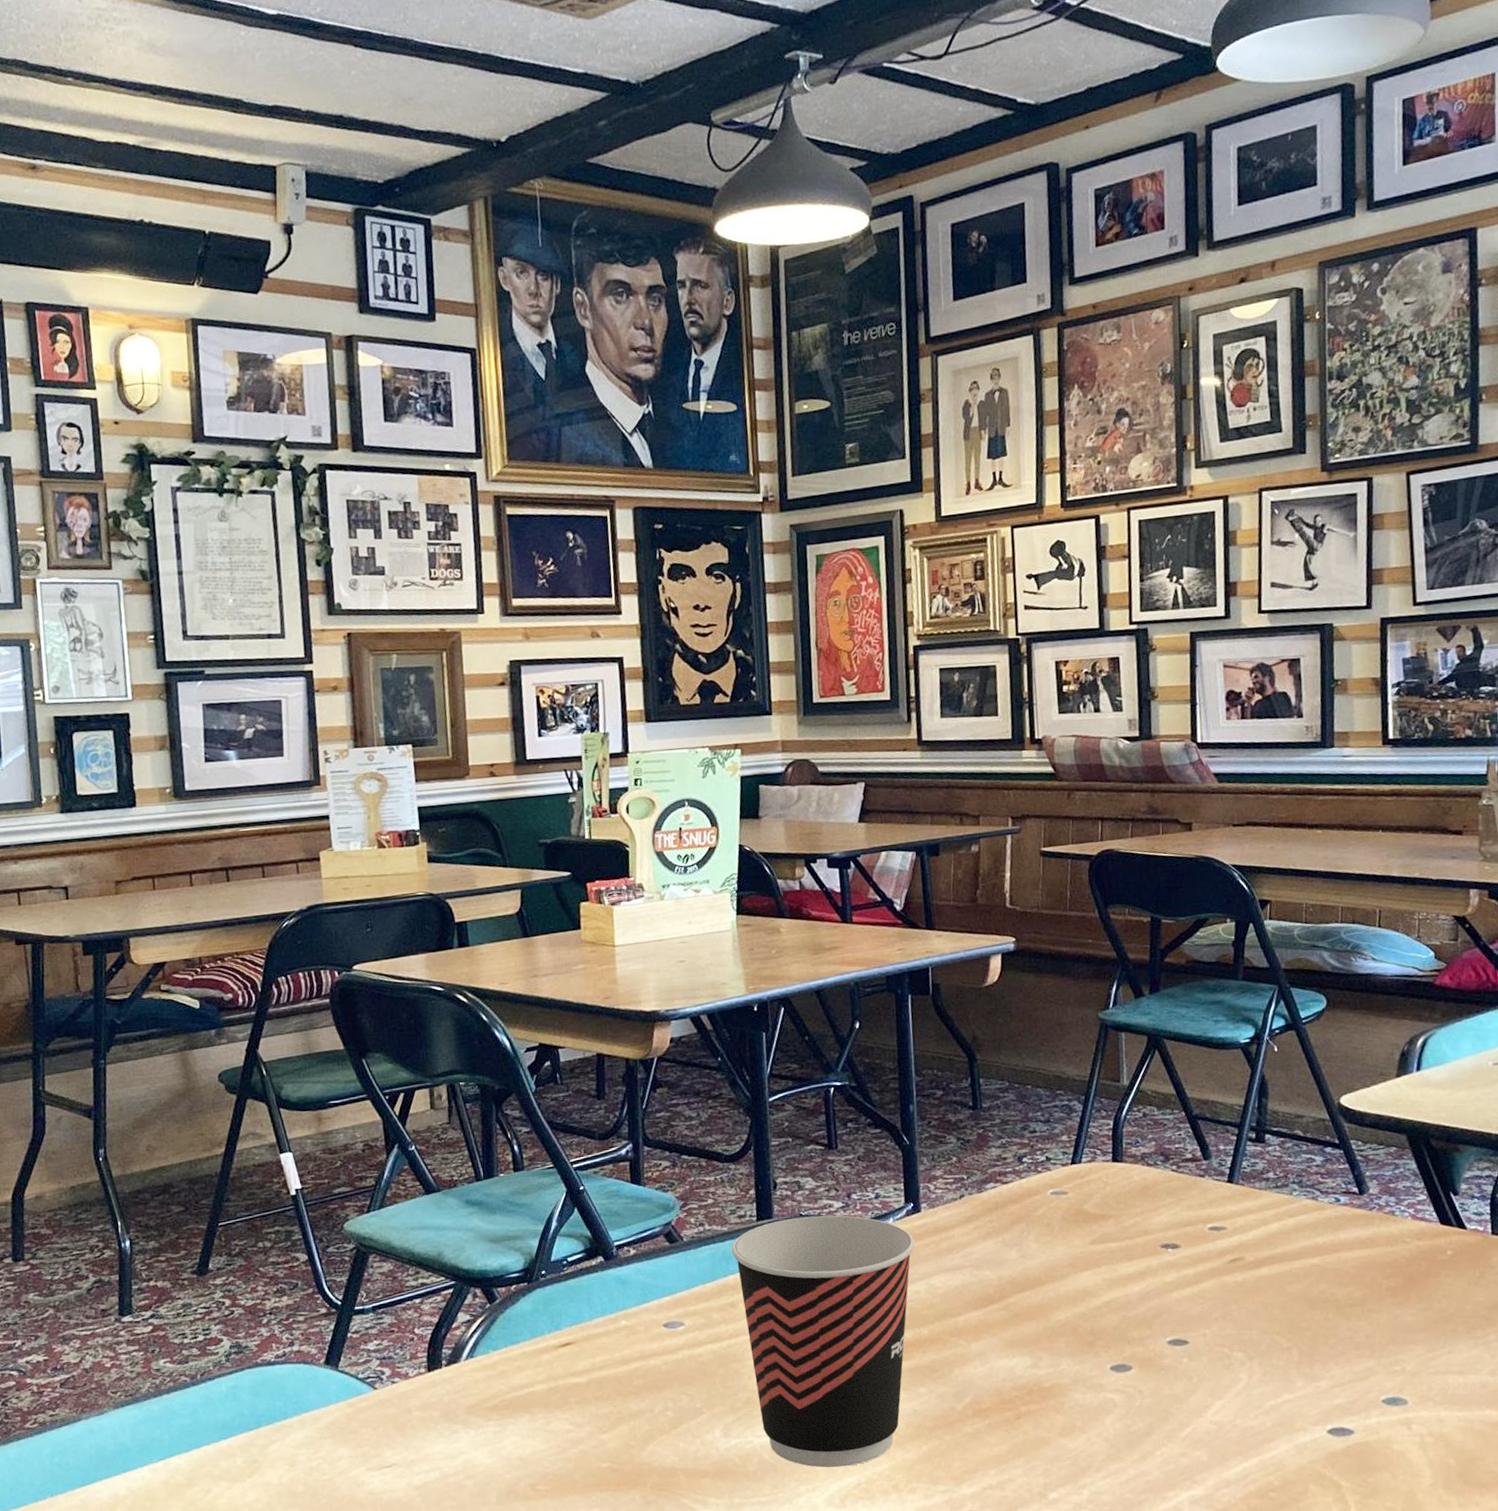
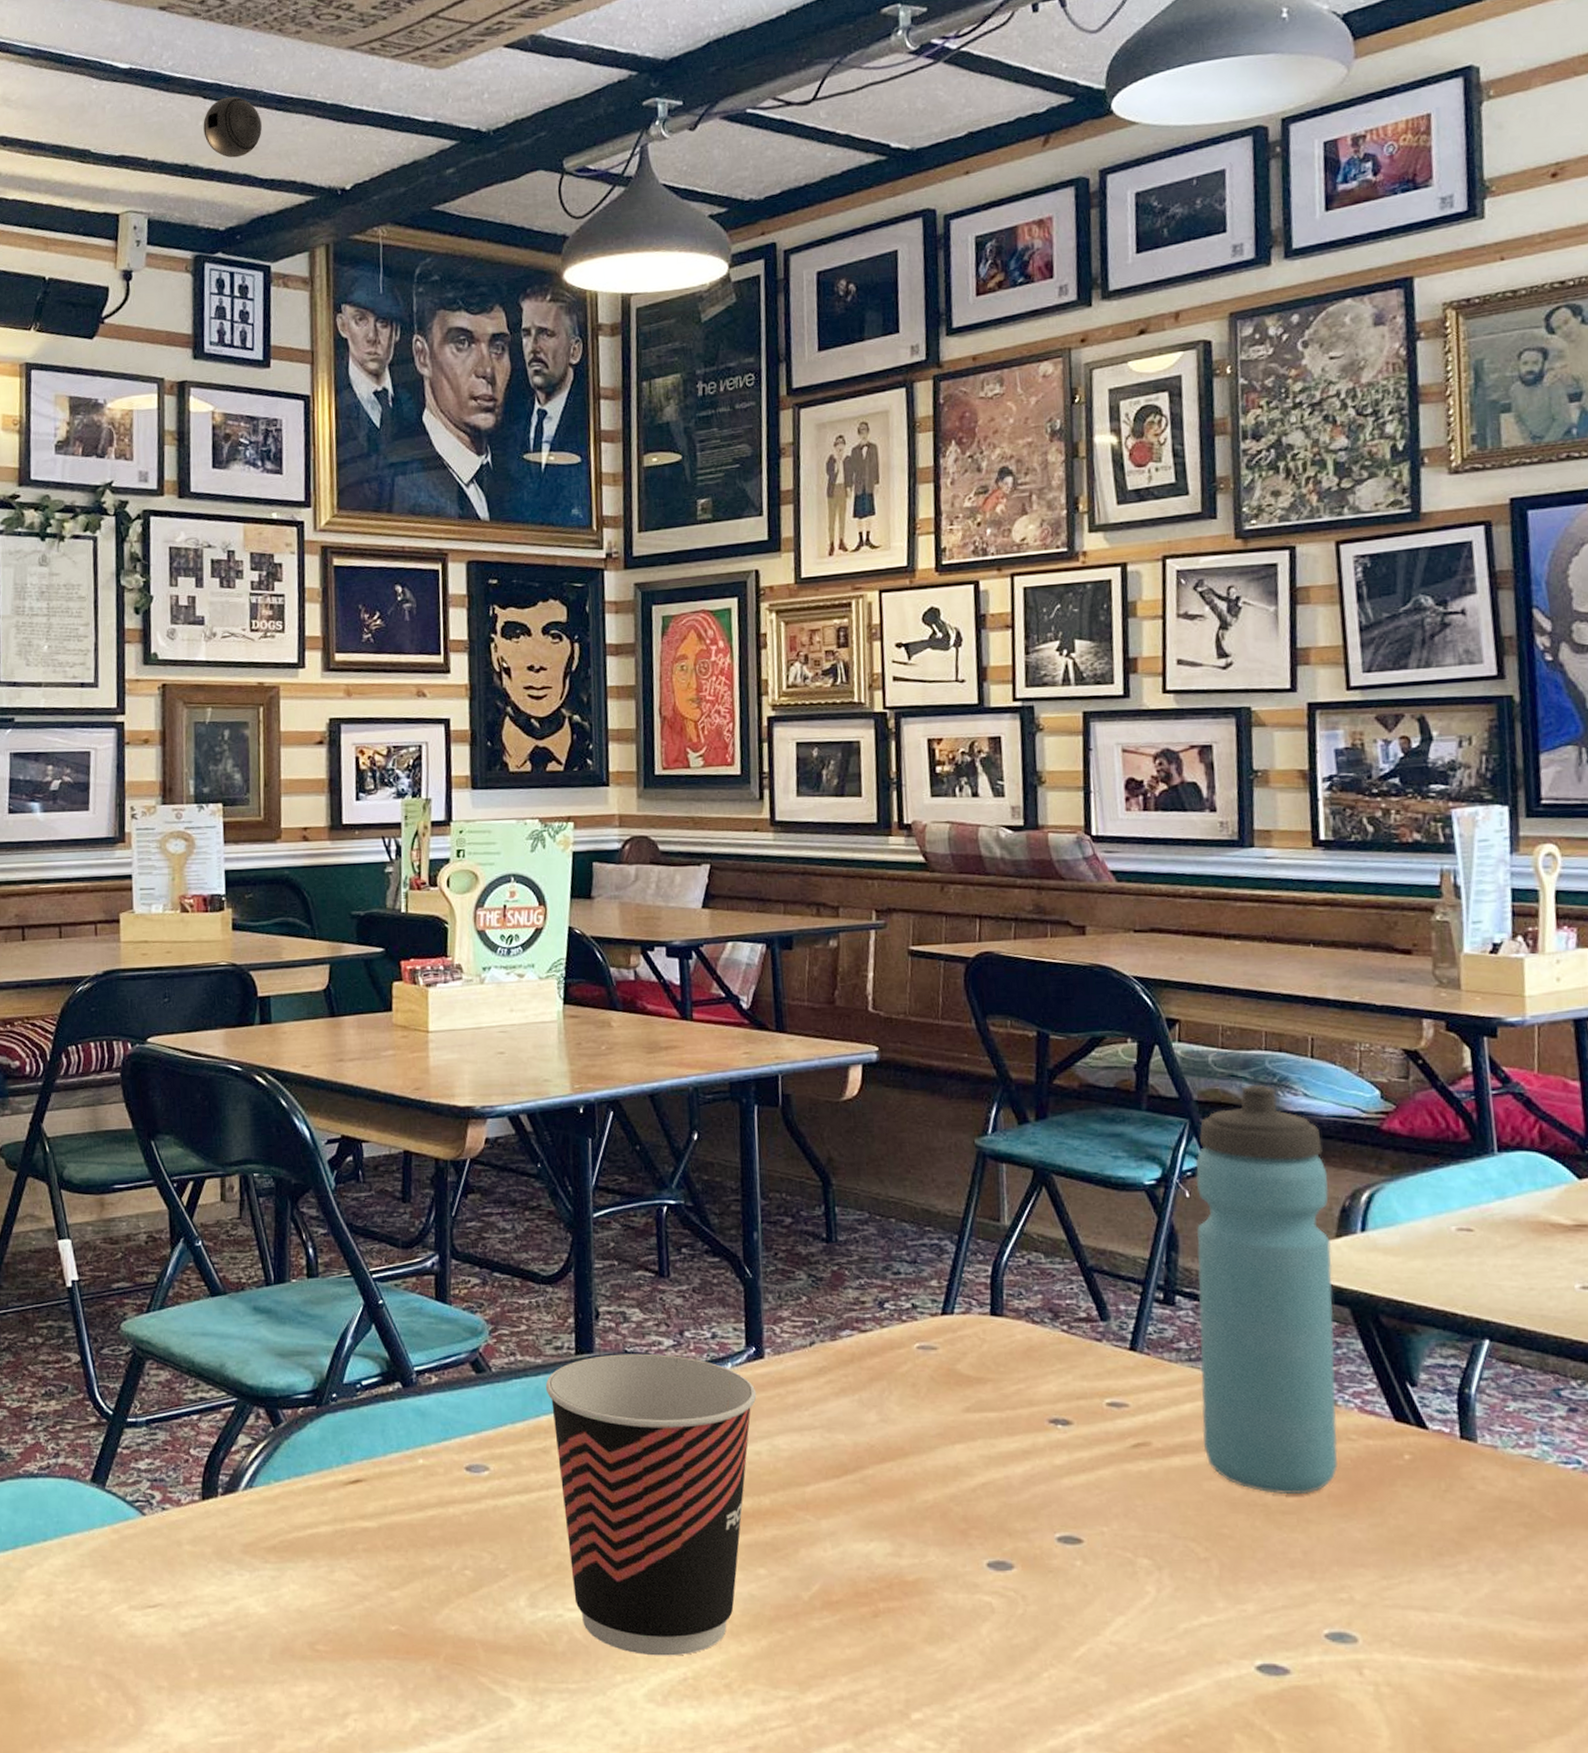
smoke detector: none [355,45,415,109] -> present [203,96,262,158]
water bottle: none [1282,953,1395,1291] -> present [1195,1084,1338,1494]

